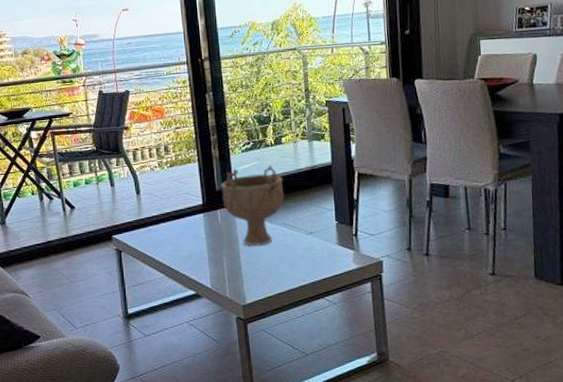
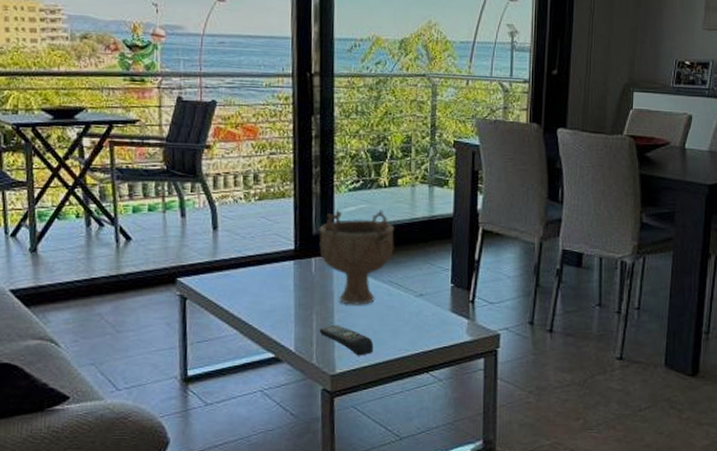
remote control: none [229,263,276,288] -> present [319,325,374,356]

